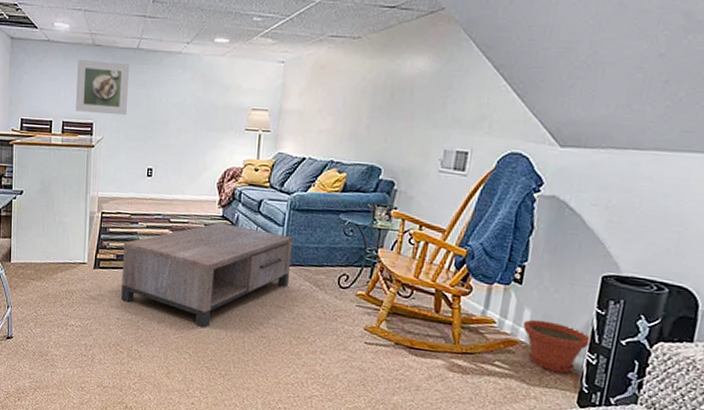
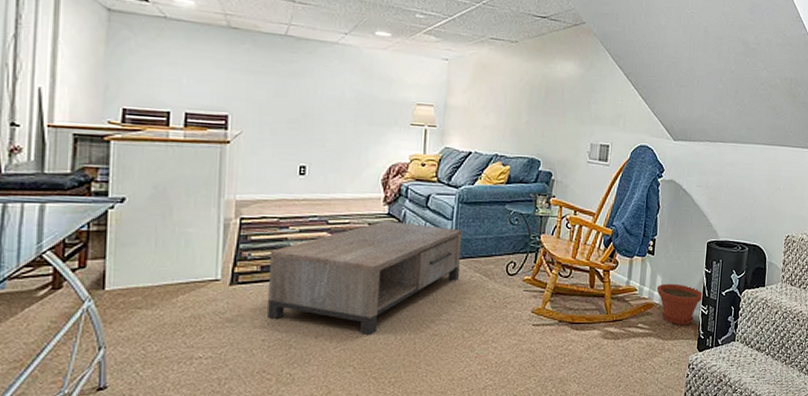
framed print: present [76,58,130,116] -> none [204,41,277,108]

